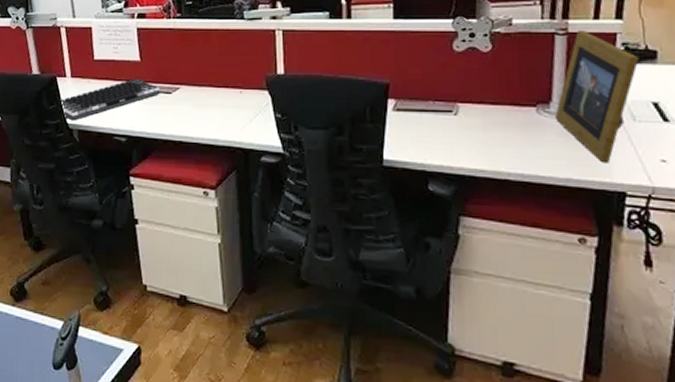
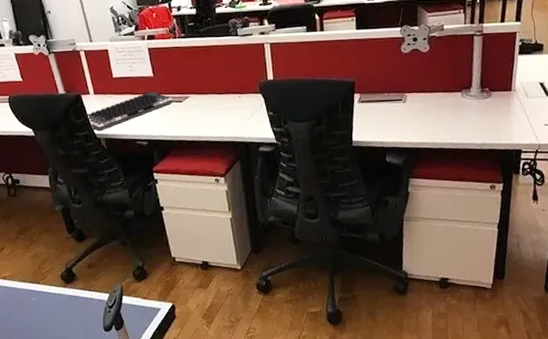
picture frame: present [554,29,640,164] -> none [474,31,532,130]

